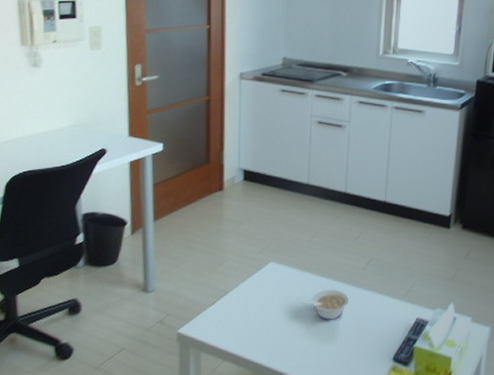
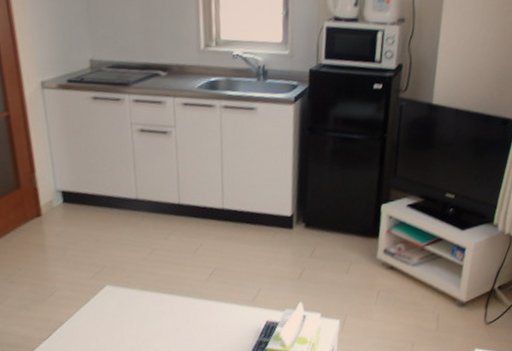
legume: present [306,290,349,320] -> none [150,305,195,336]

